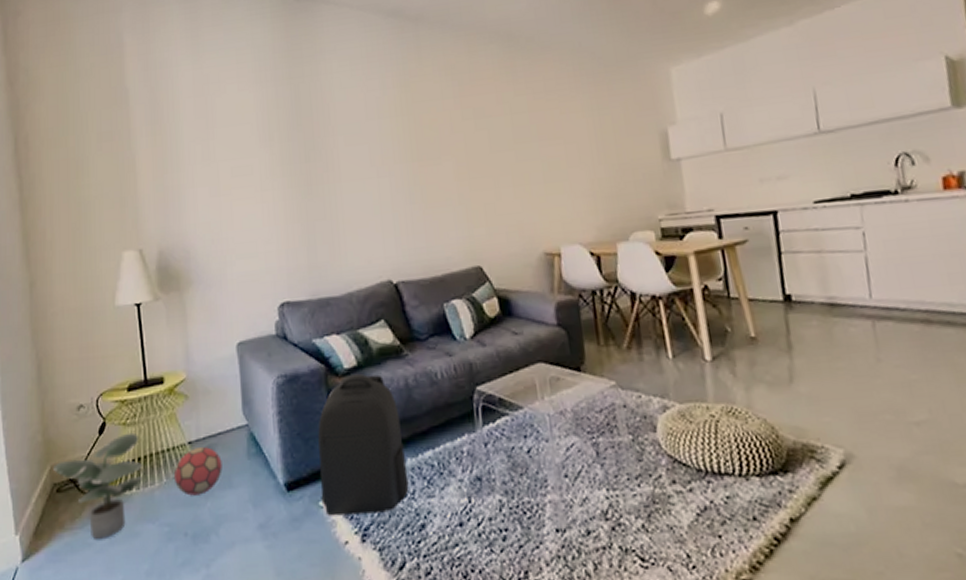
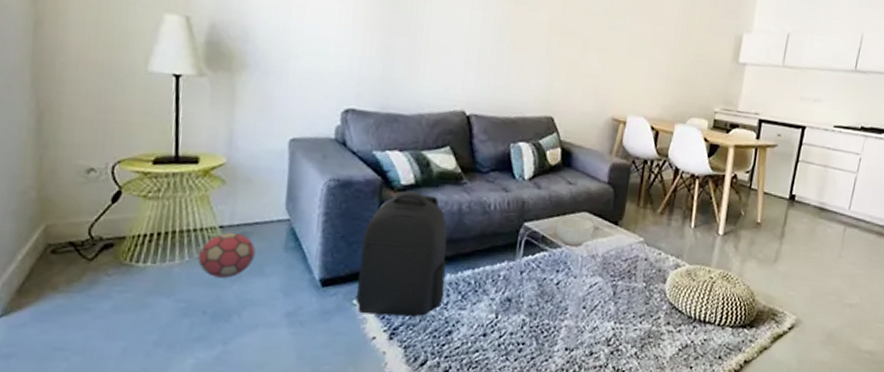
potted plant: present [53,432,144,539] -> none [49,206,163,306]
bowl: none [508,368,556,405] -> present [554,215,595,246]

